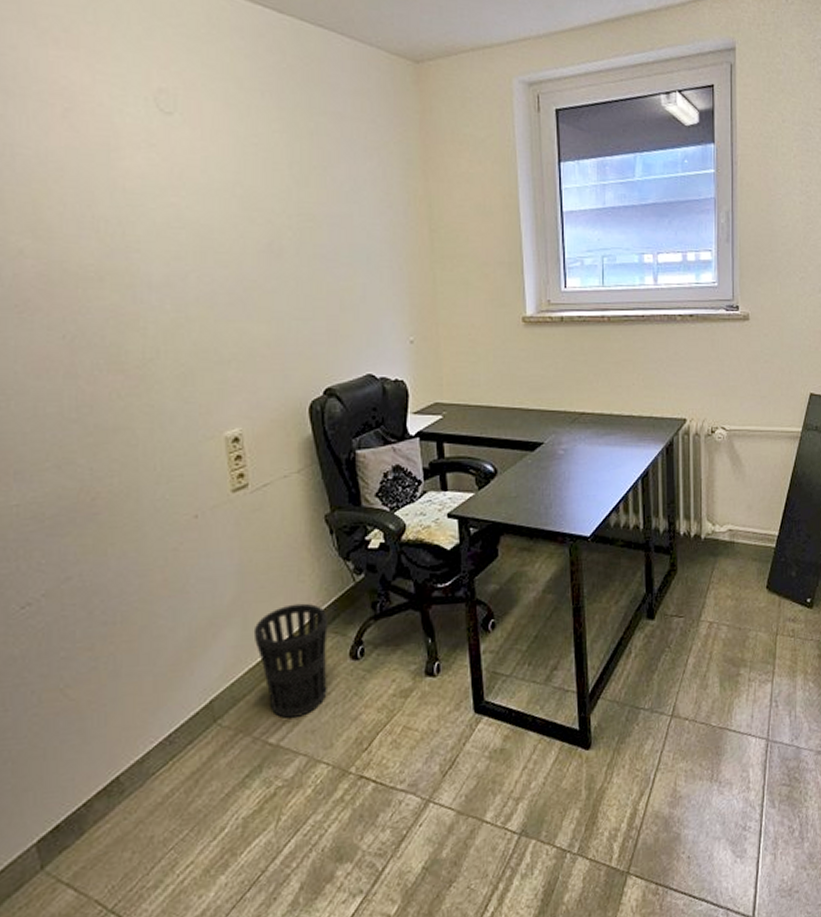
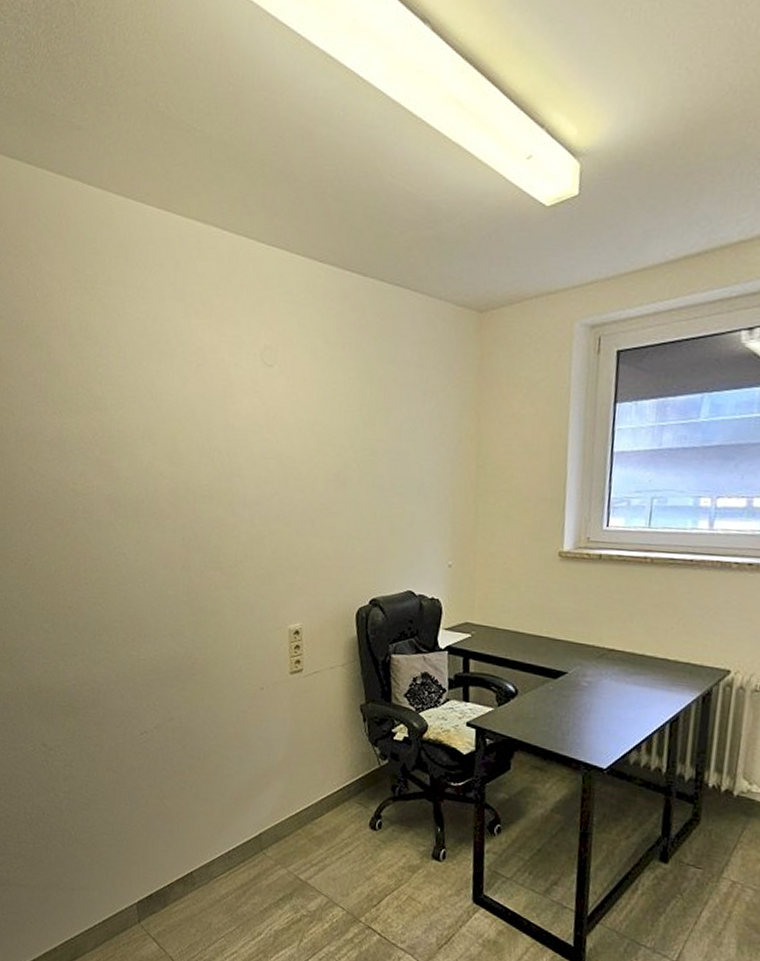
wastebasket: present [253,603,328,718] -> none [296,772,355,865]

